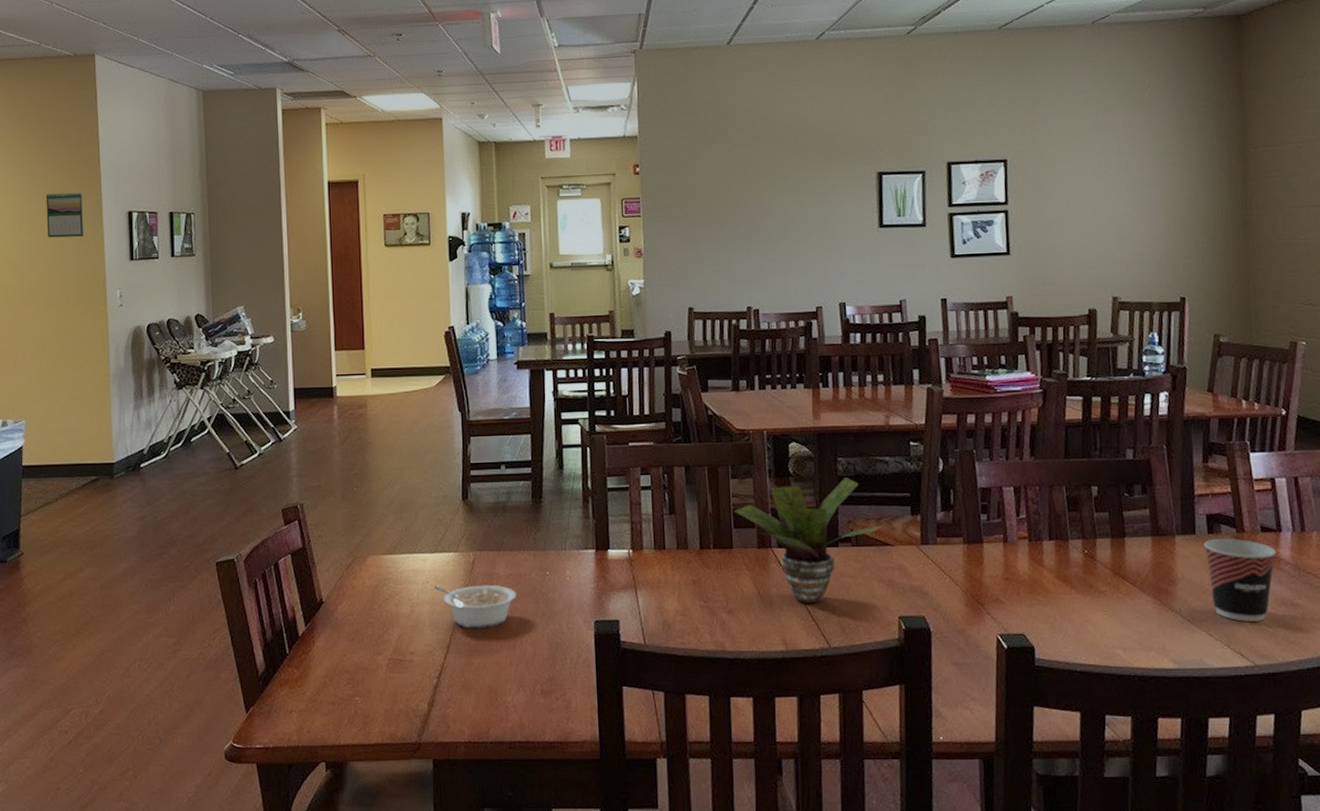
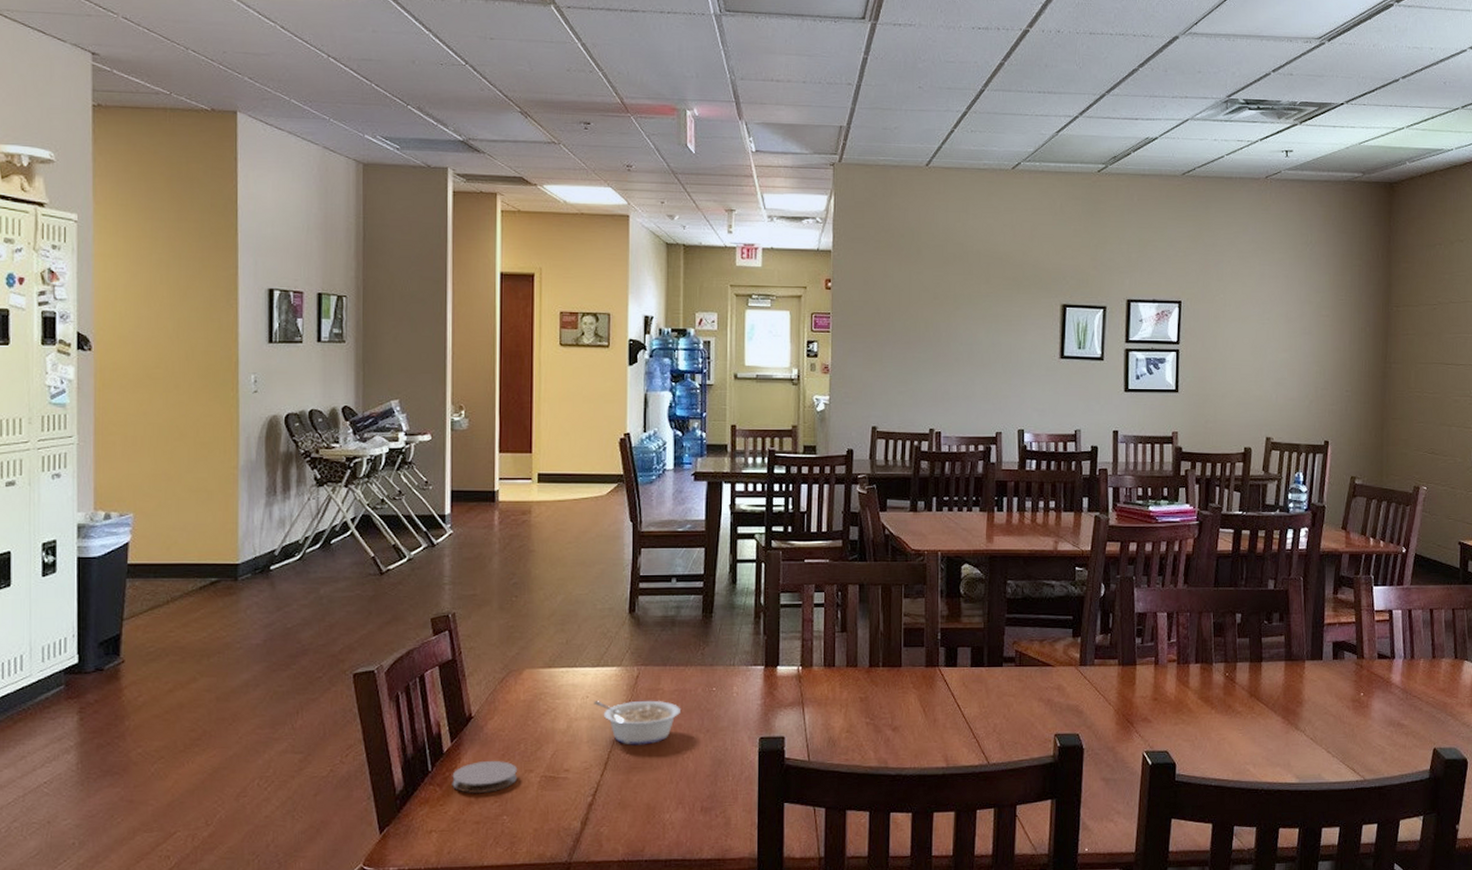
calendar: present [46,191,84,238] -> none [169,261,215,313]
coaster: none [307,644,367,676] -> present [452,761,518,794]
potted plant: present [734,477,884,603] -> none [904,600,1047,721]
cup: present [1204,539,1277,622] -> none [1329,664,1389,740]

